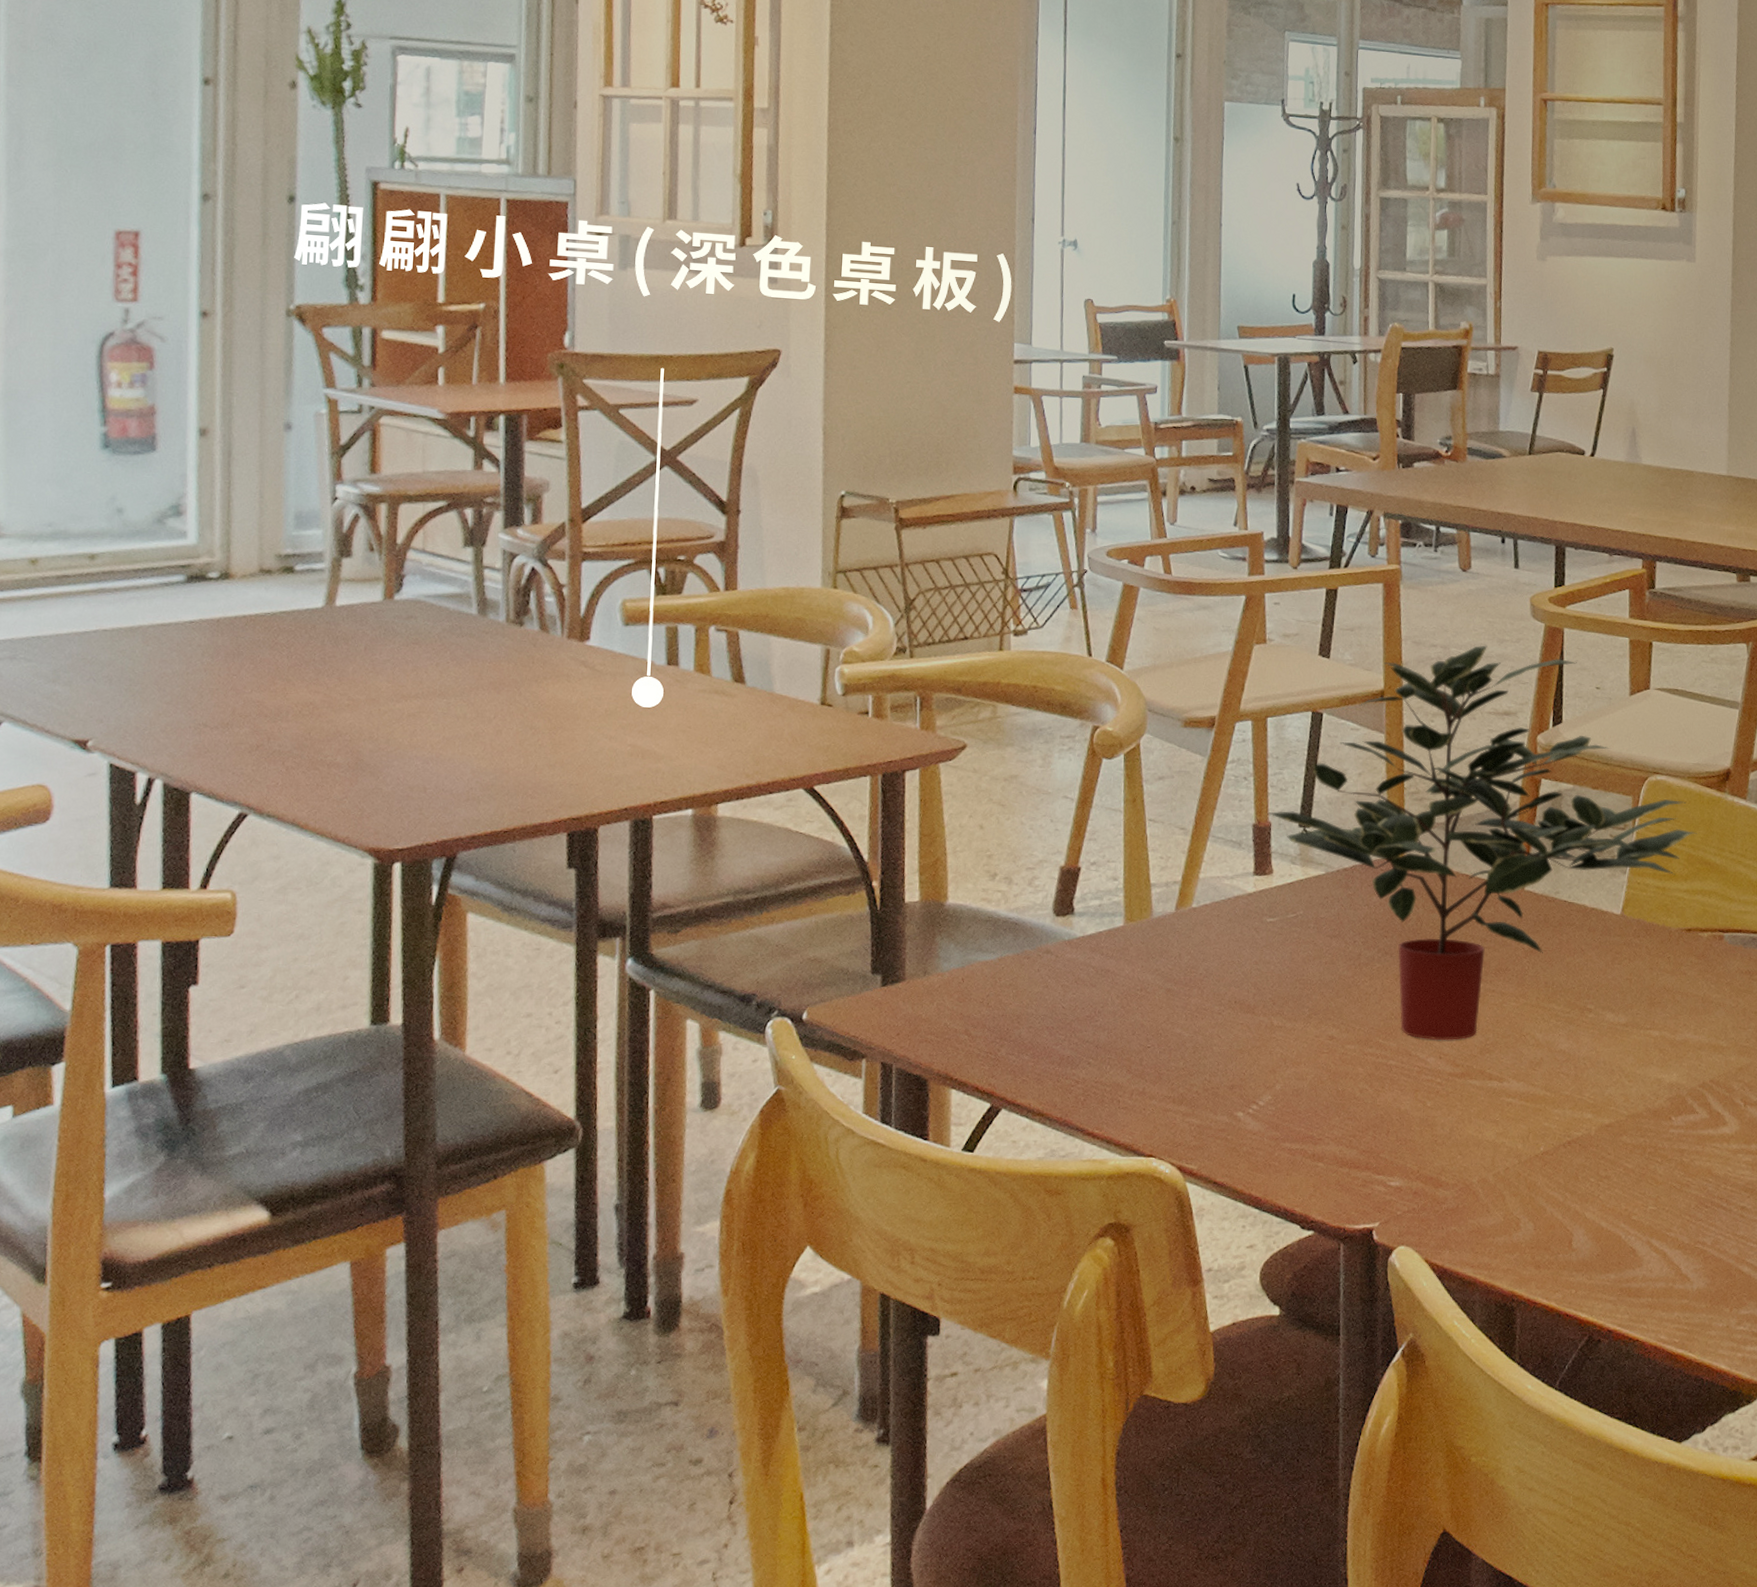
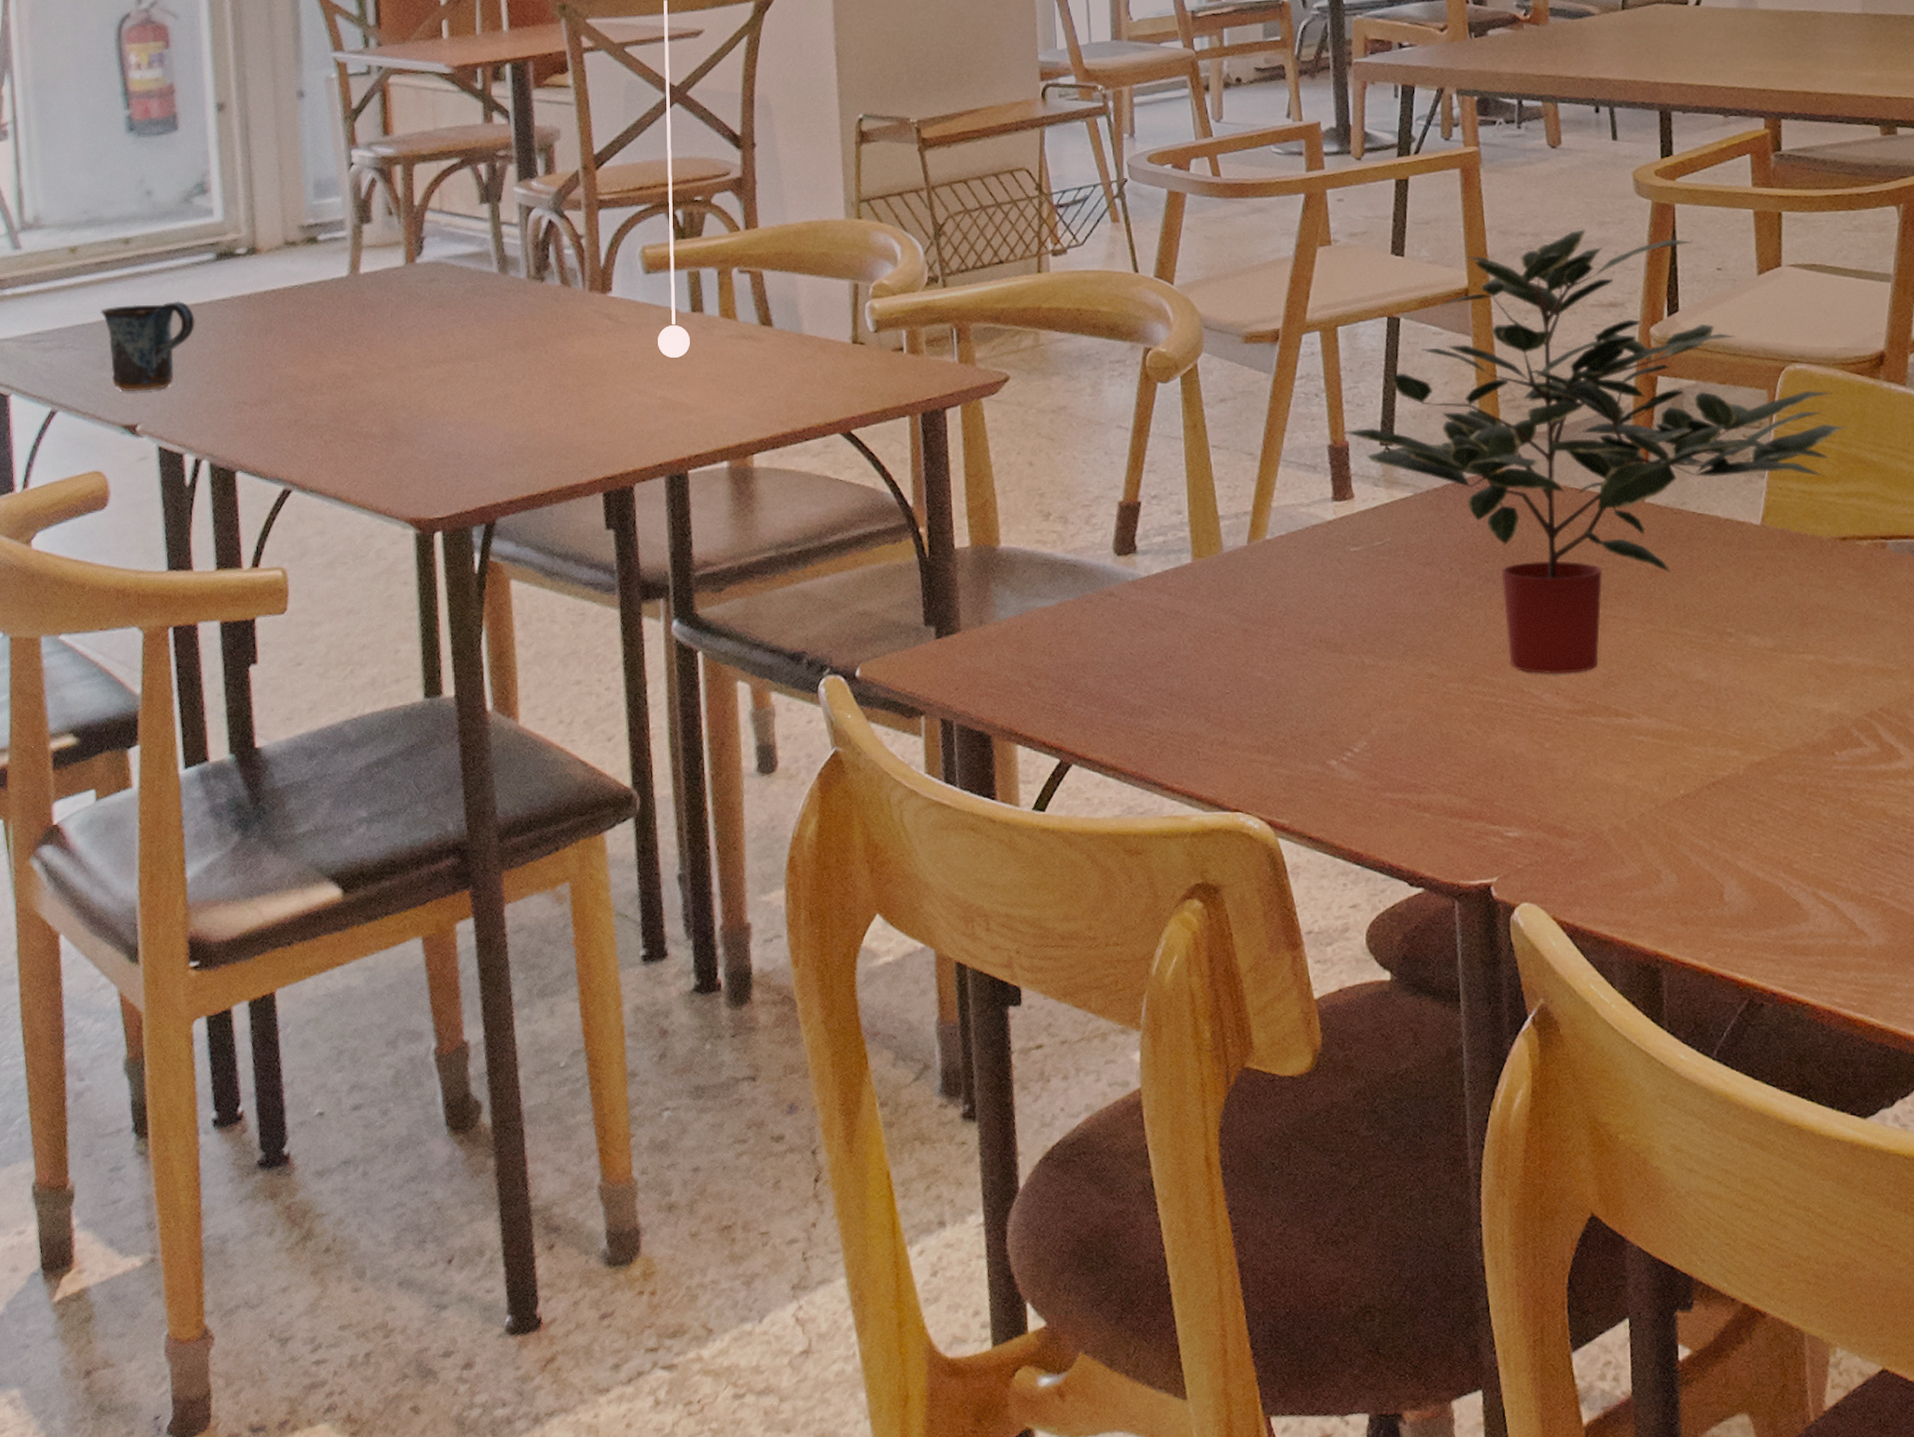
mug: none [58,619,159,708] -> present [101,300,195,392]

